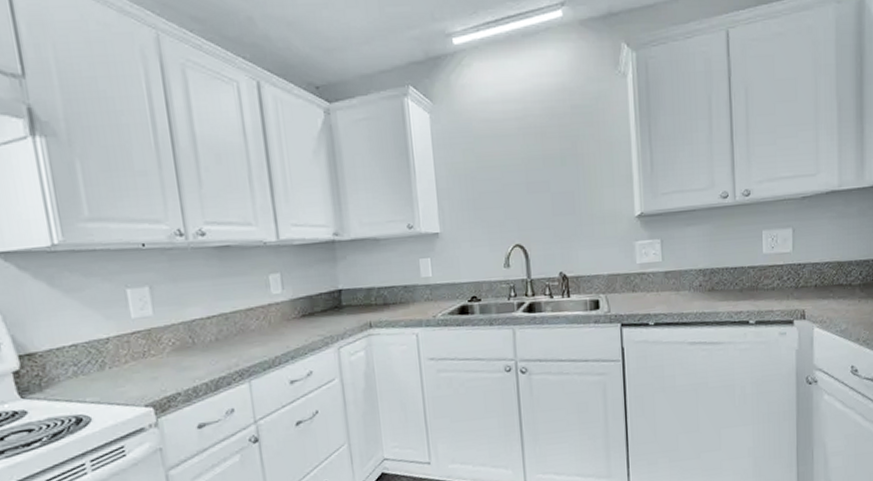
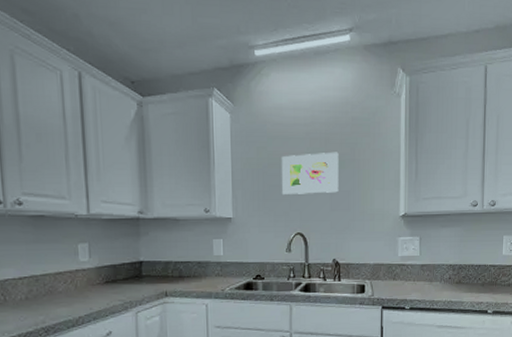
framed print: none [492,147,561,203] -> present [282,152,339,196]

